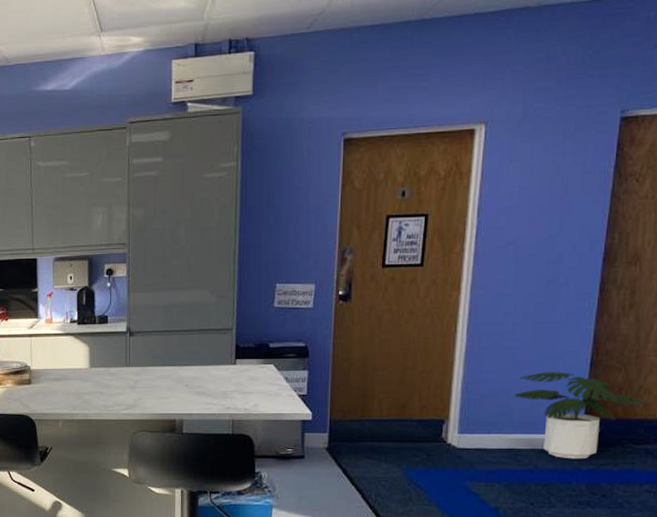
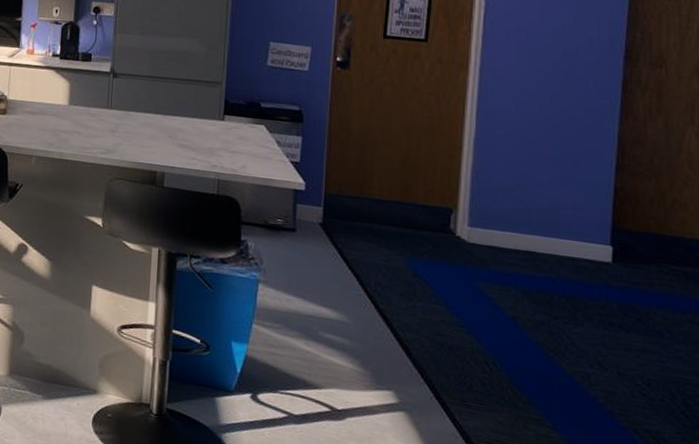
potted plant: present [515,372,647,459] -> none [532,170,683,274]

